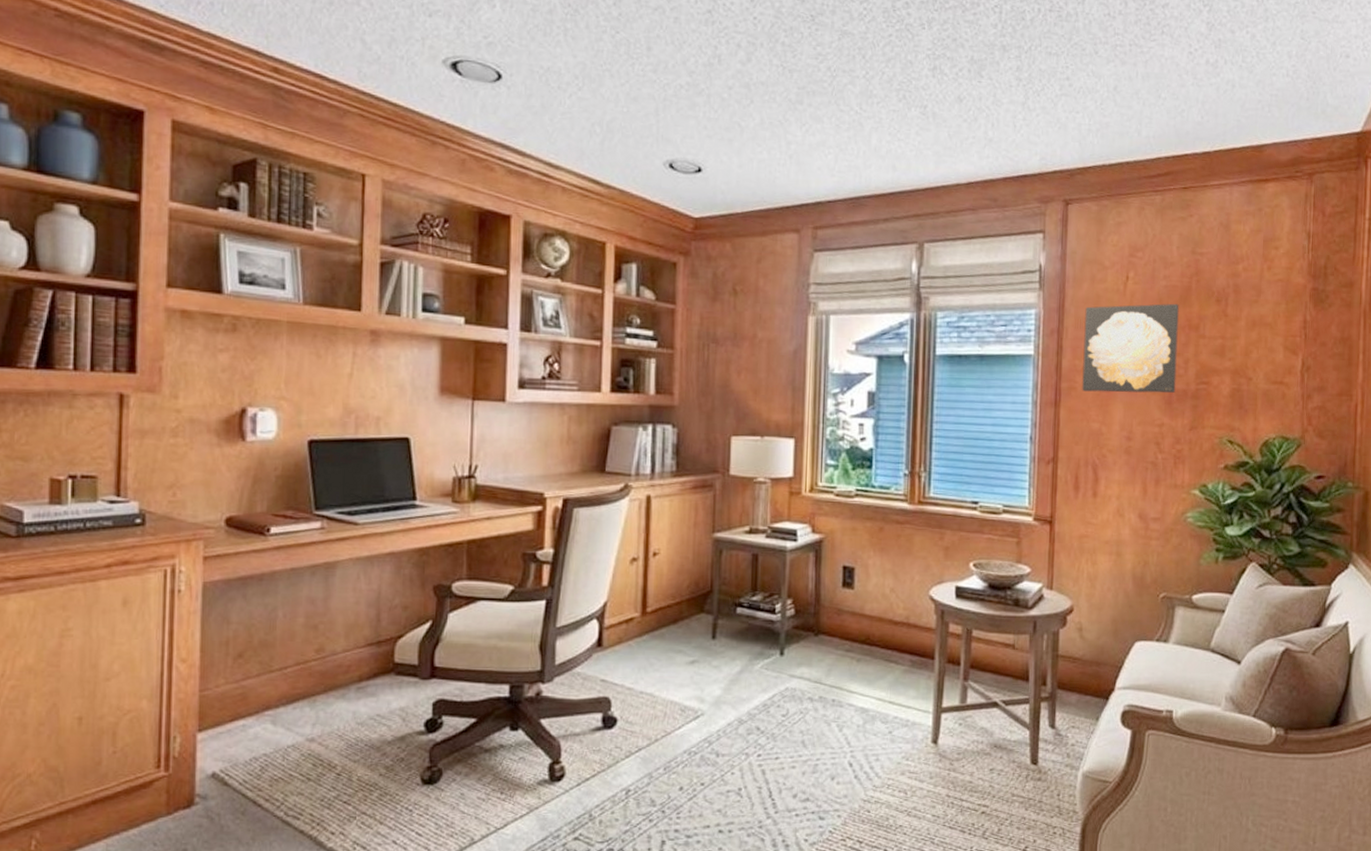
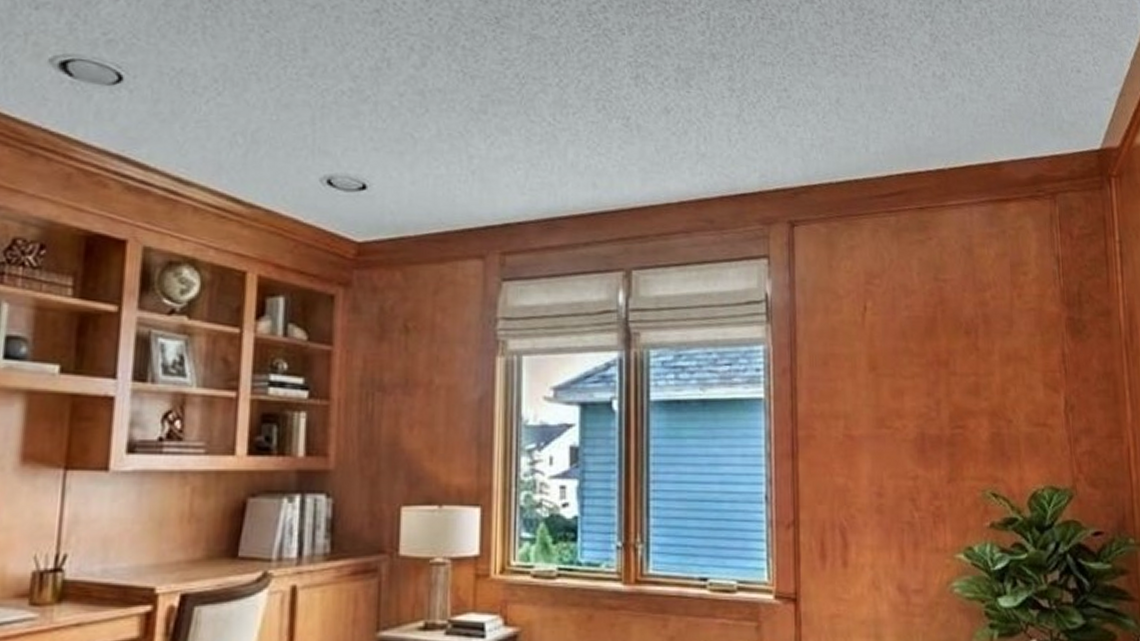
wall art: present [1082,303,1179,393] -> none [820,336,929,441]

